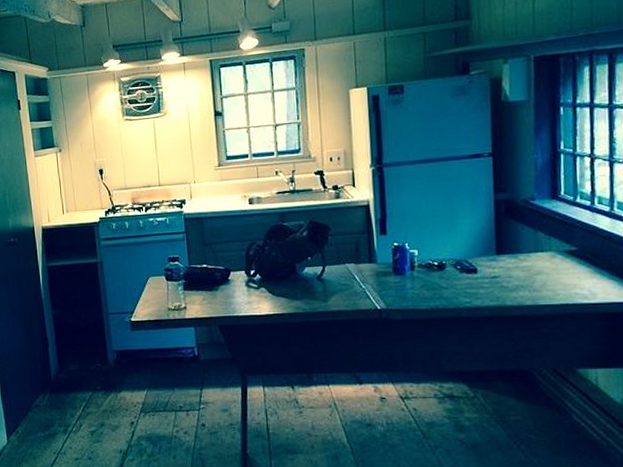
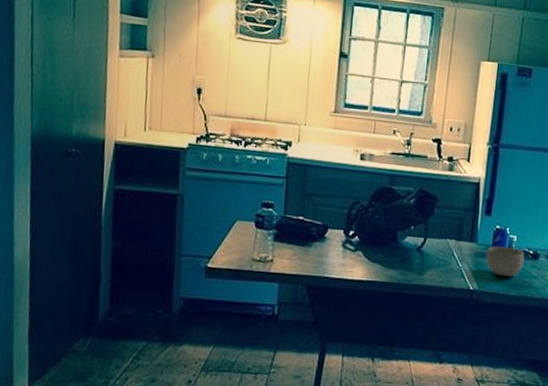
bowl: none [388,261,430,292] -> present [486,246,525,277]

